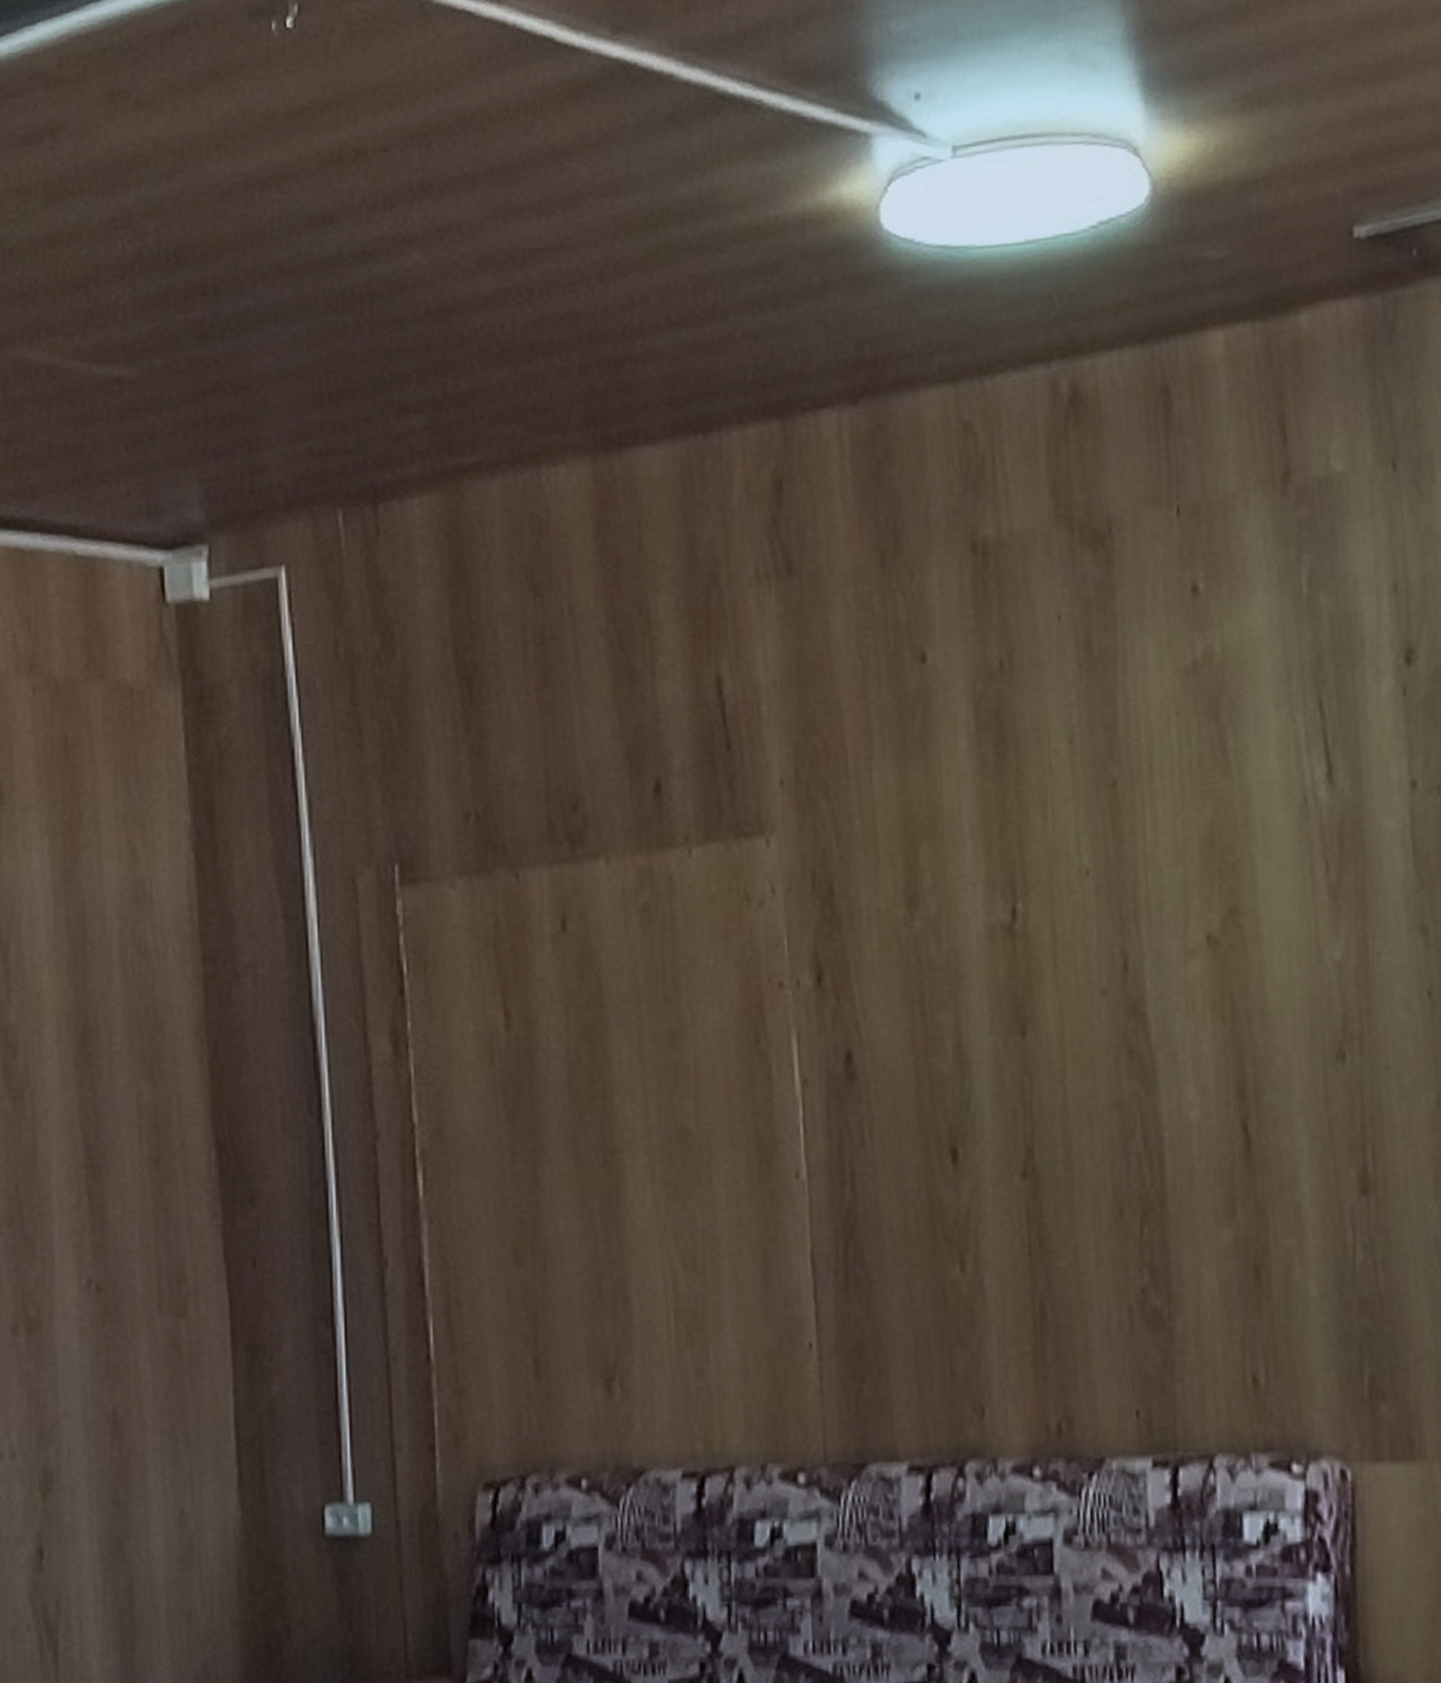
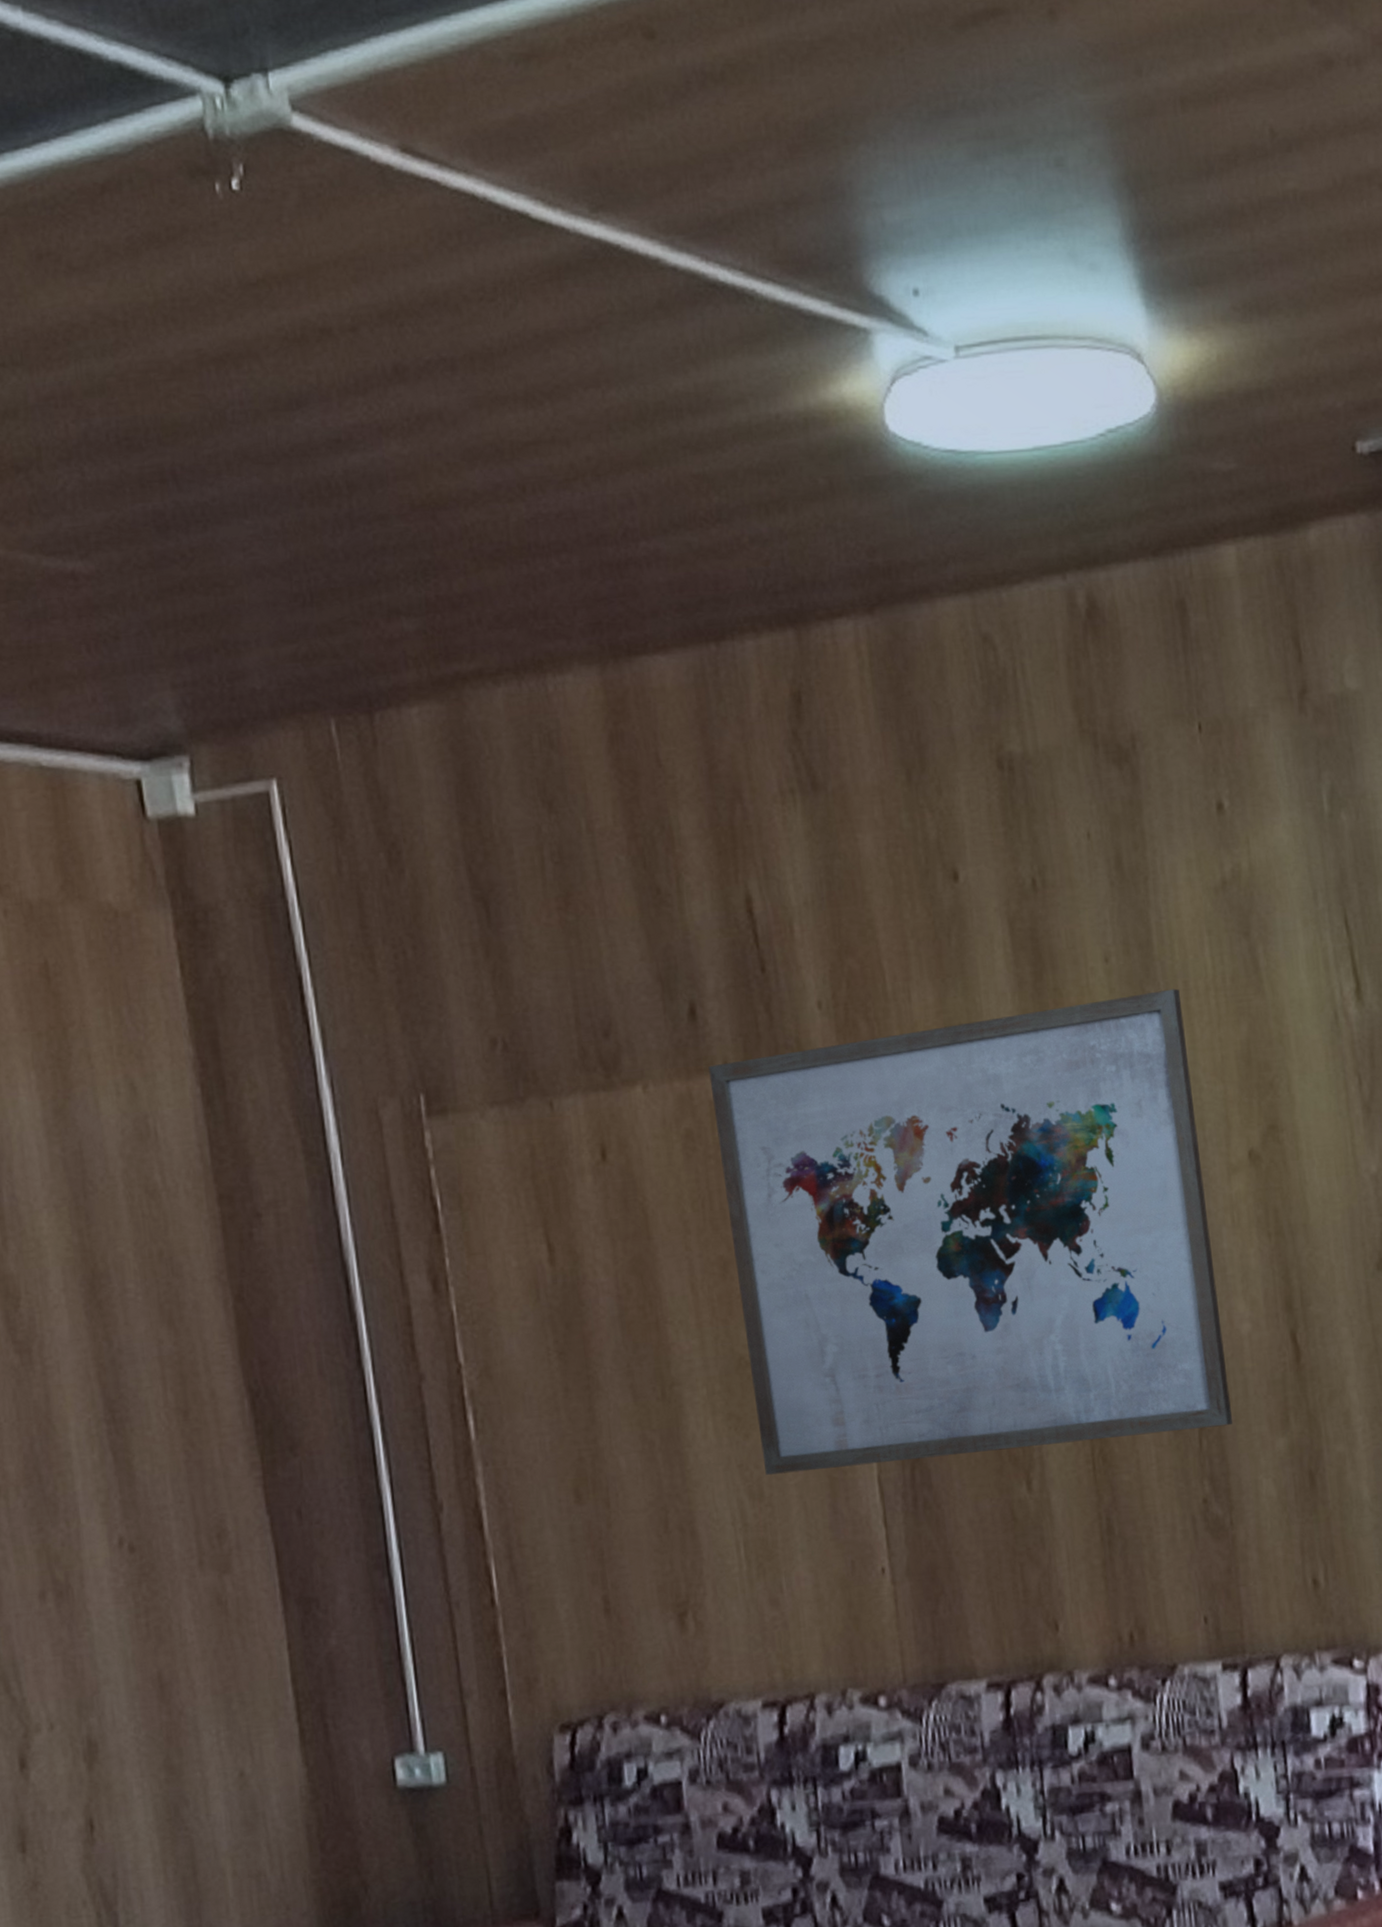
wall art: none [670,770,1177,1246] -> present [708,988,1233,1476]

